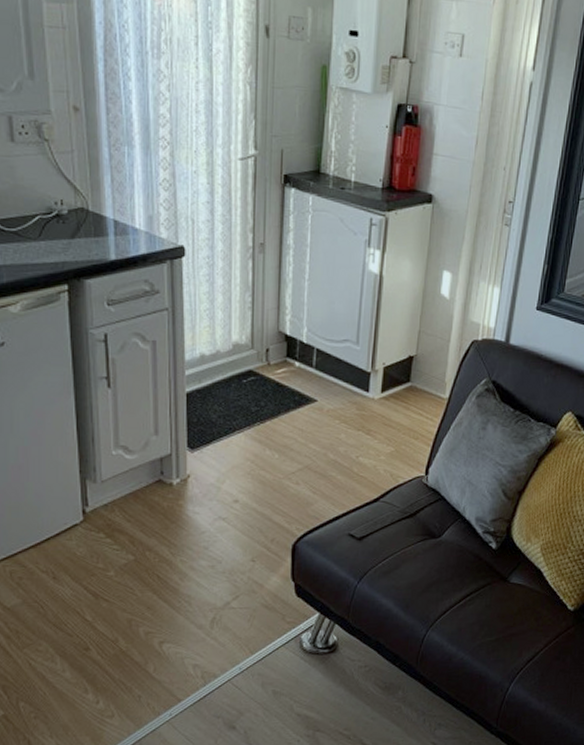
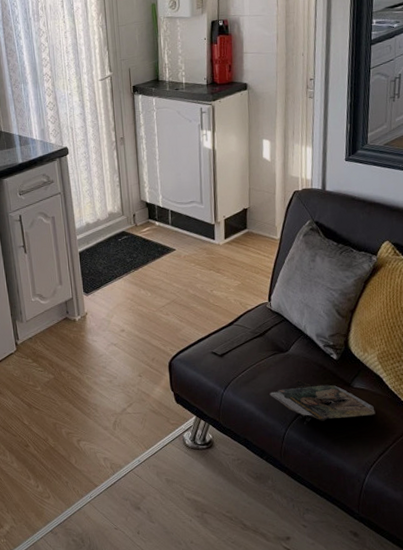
magazine: none [411,571,530,624] -> present [268,379,375,424]

